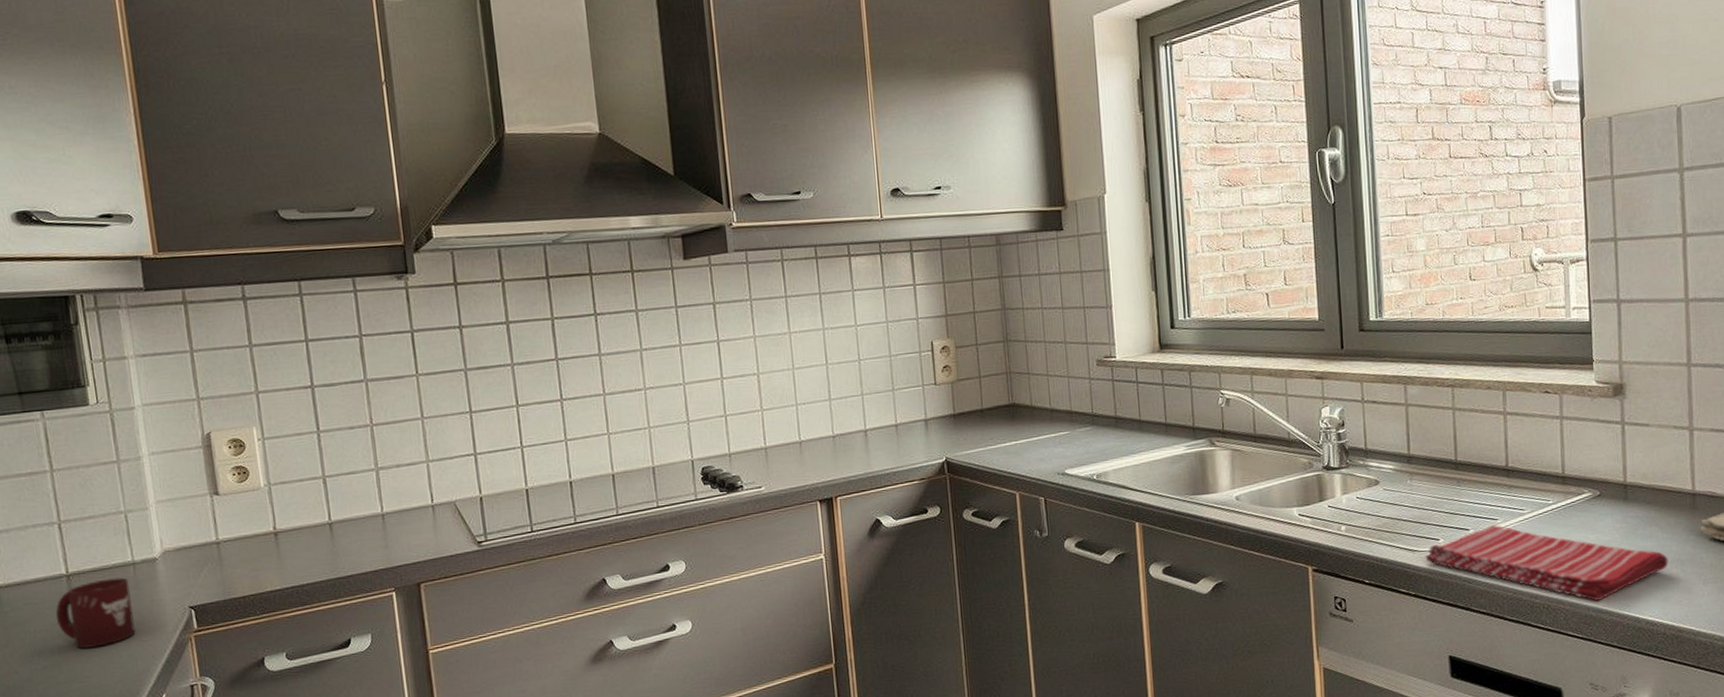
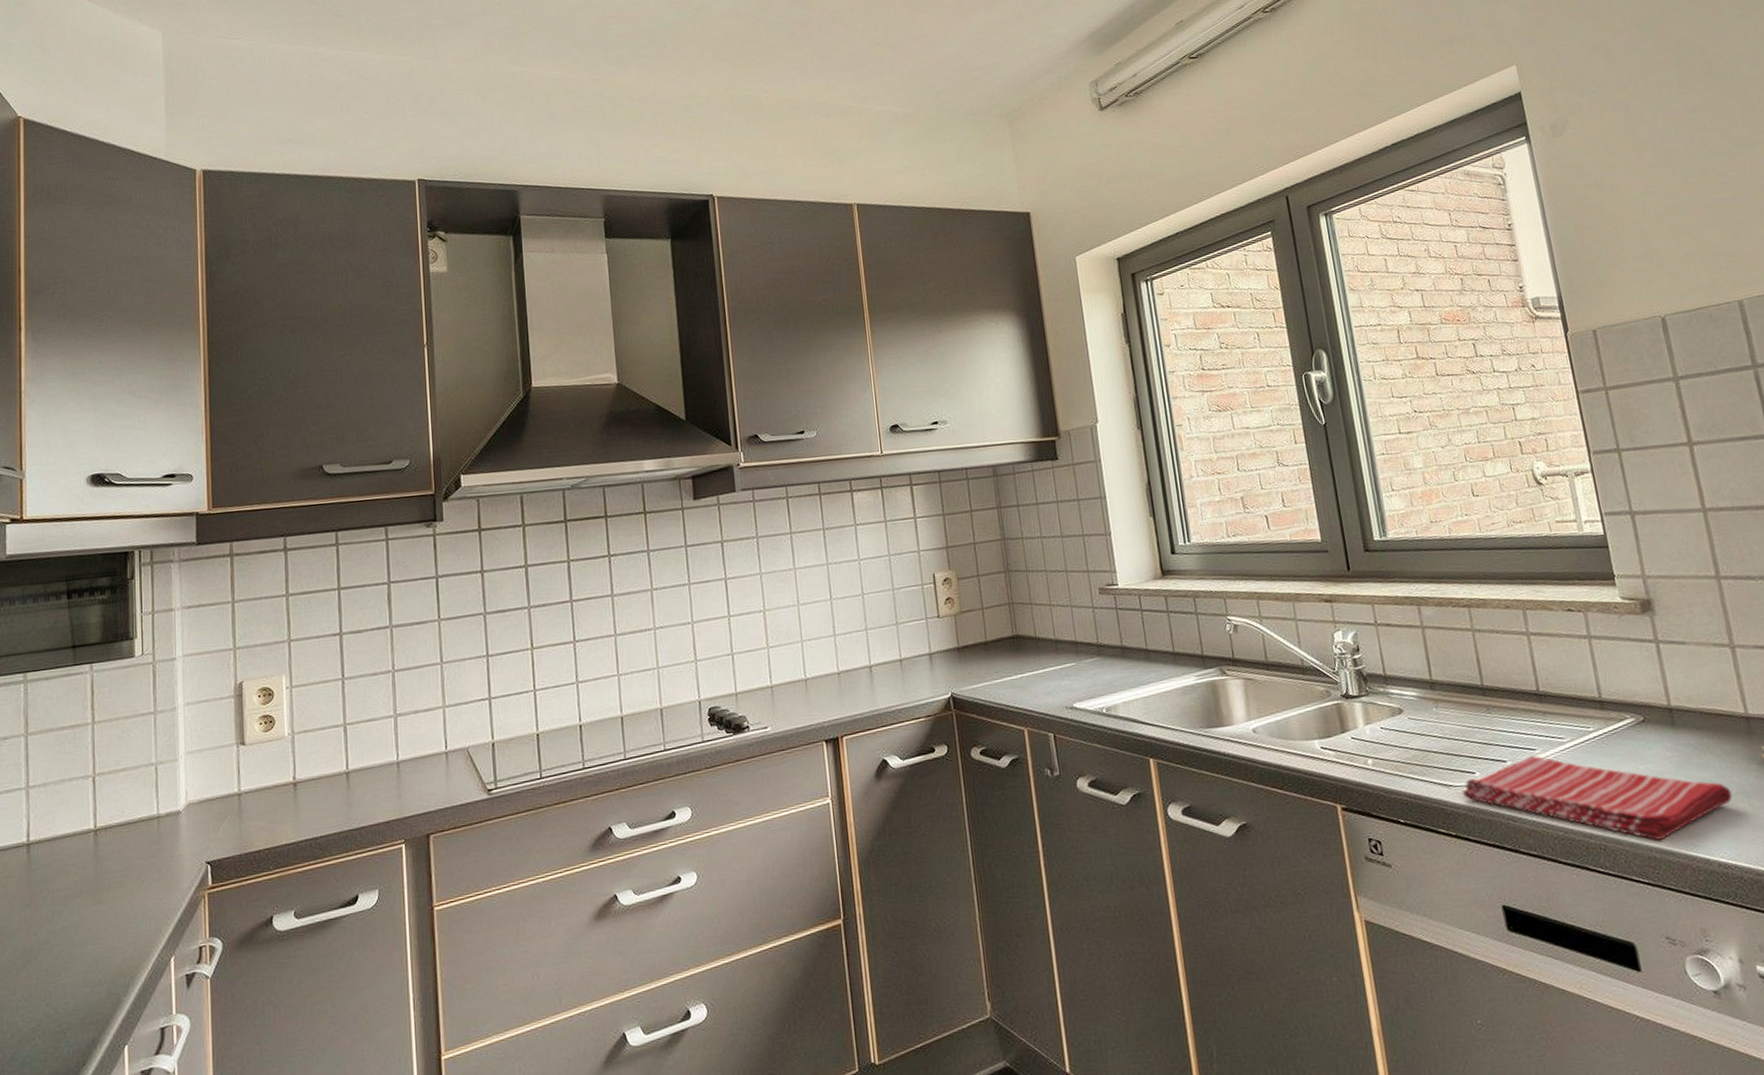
cup: present [55,577,136,650] -> none [79,832,152,909]

